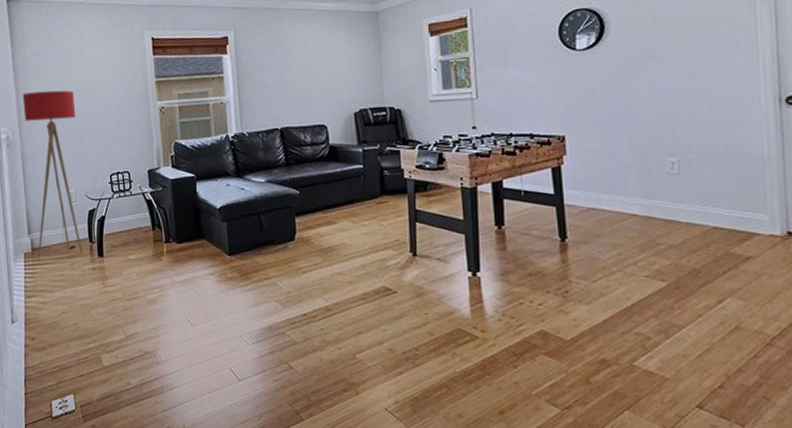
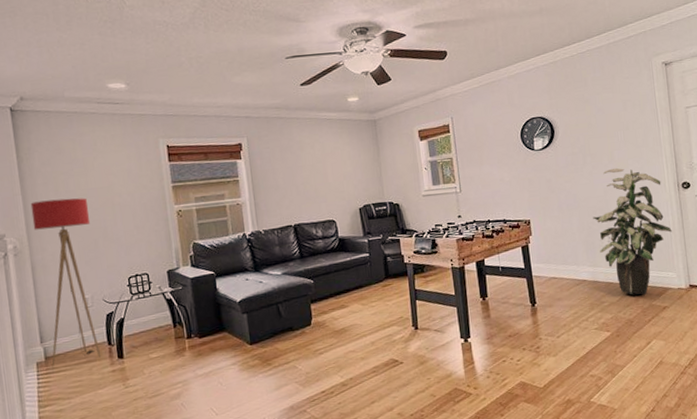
indoor plant: none [651,75,766,240] -> present [593,168,672,295]

